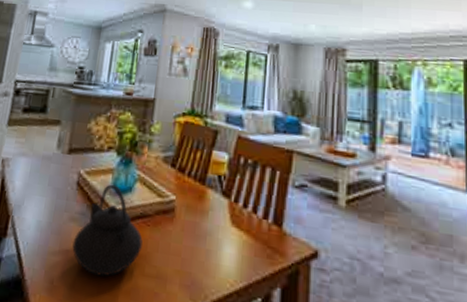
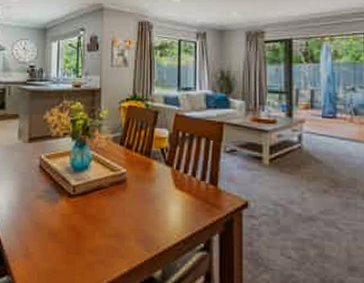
teapot: present [72,184,143,277] -> none [41,164,101,241]

